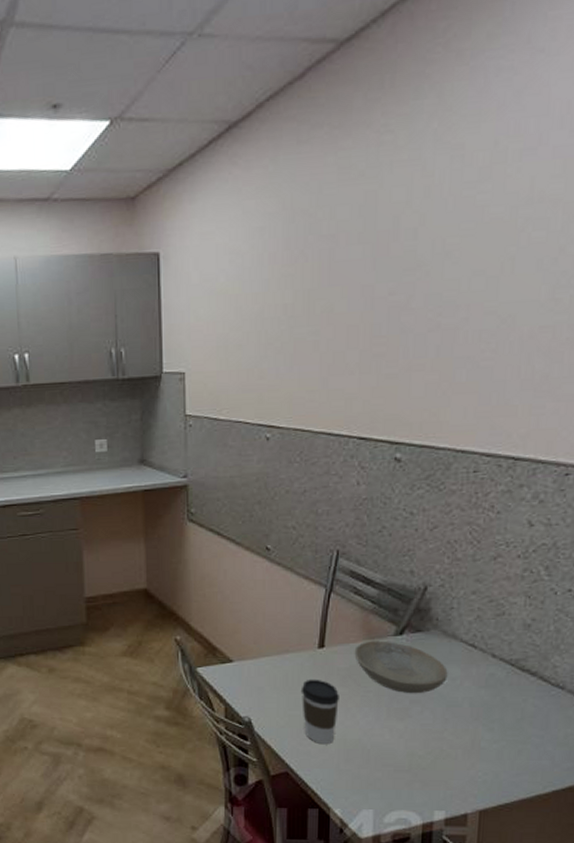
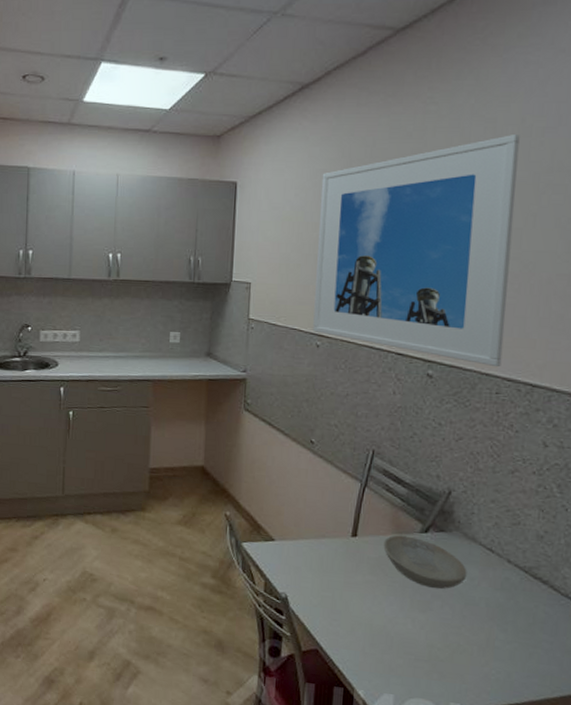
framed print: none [260,161,493,442] -> present [313,135,520,368]
coffee cup: present [300,679,339,745] -> none [333,564,368,628]

